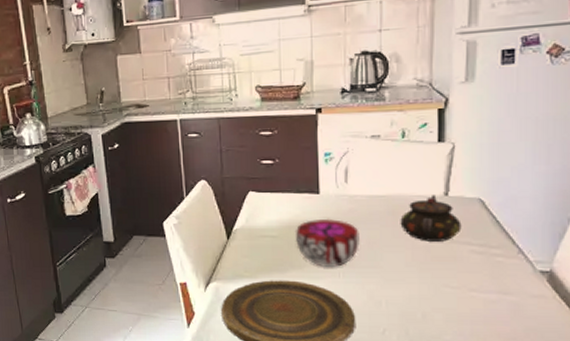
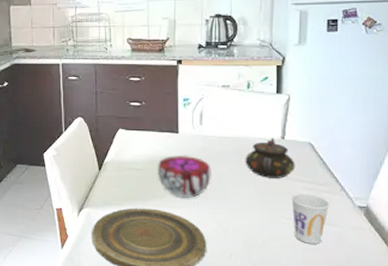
cup: none [457,257,505,316] -> present [291,193,330,244]

